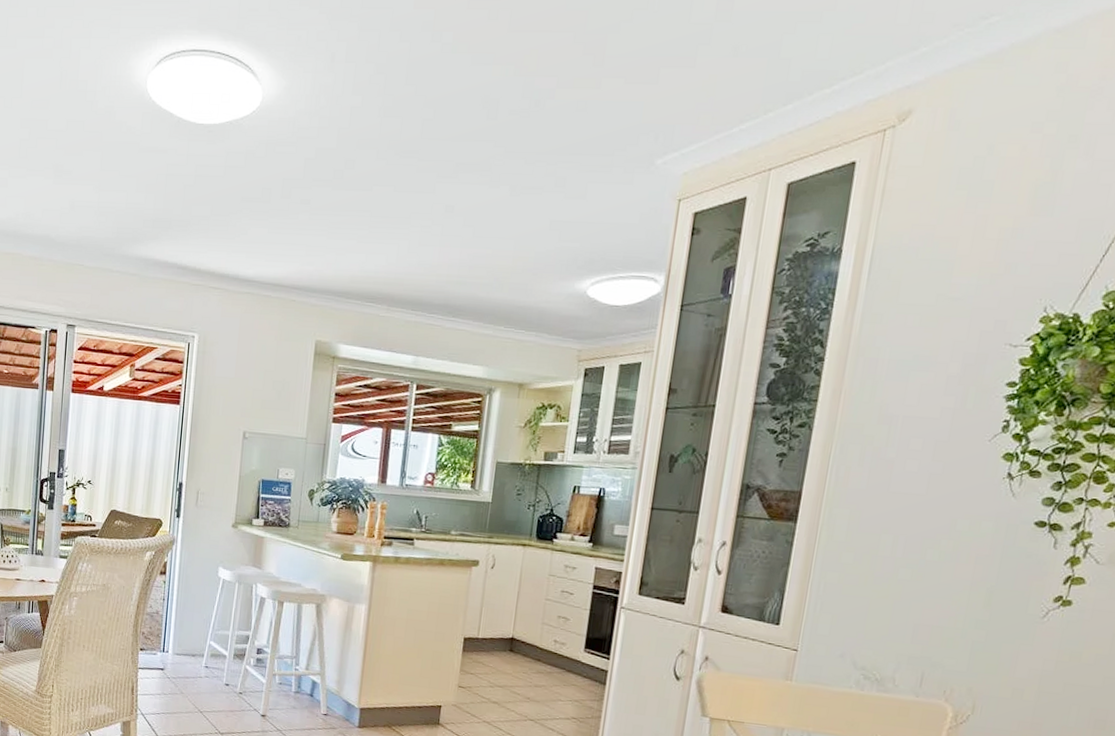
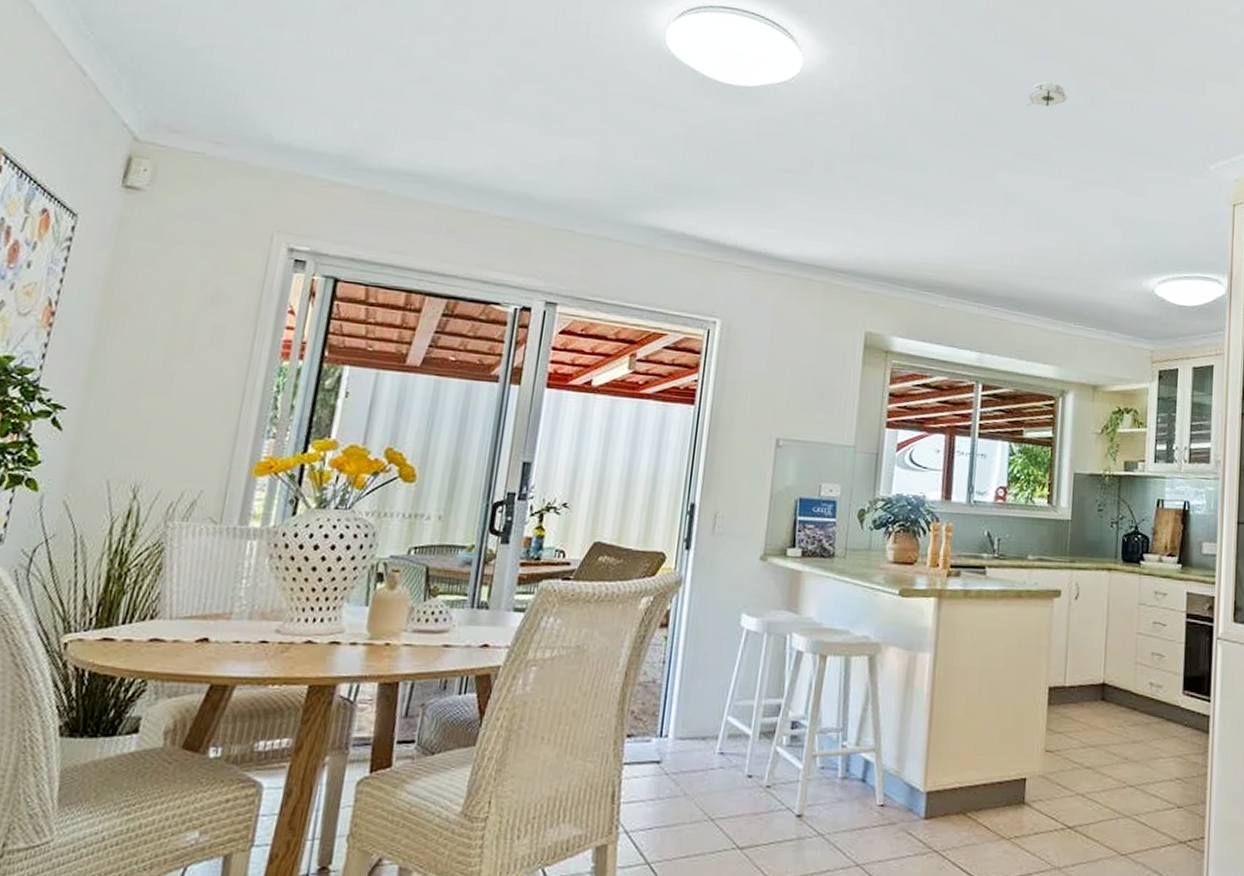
smoke detector: none [469,89,512,116] -> present [1026,82,1068,107]

